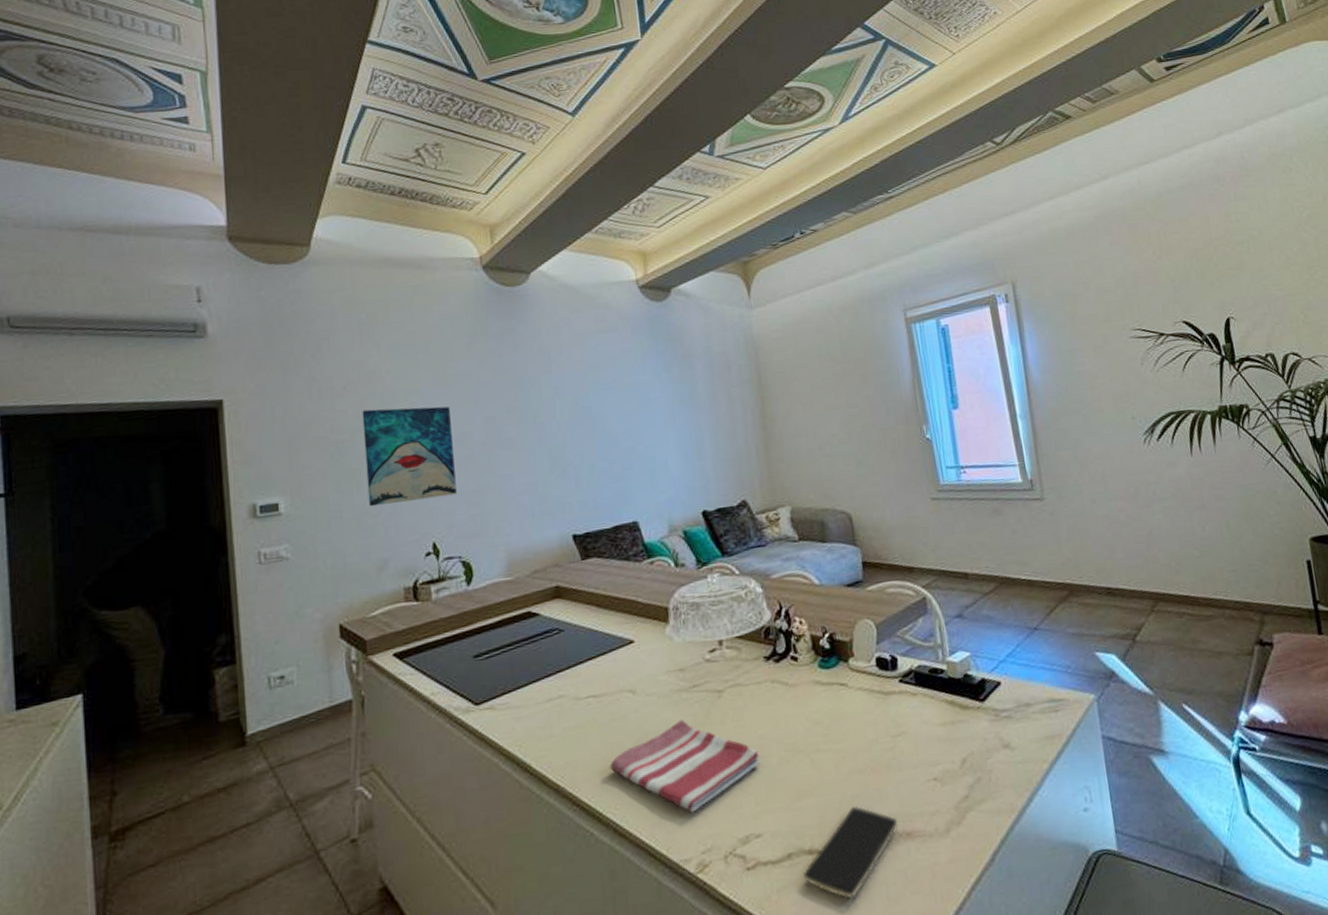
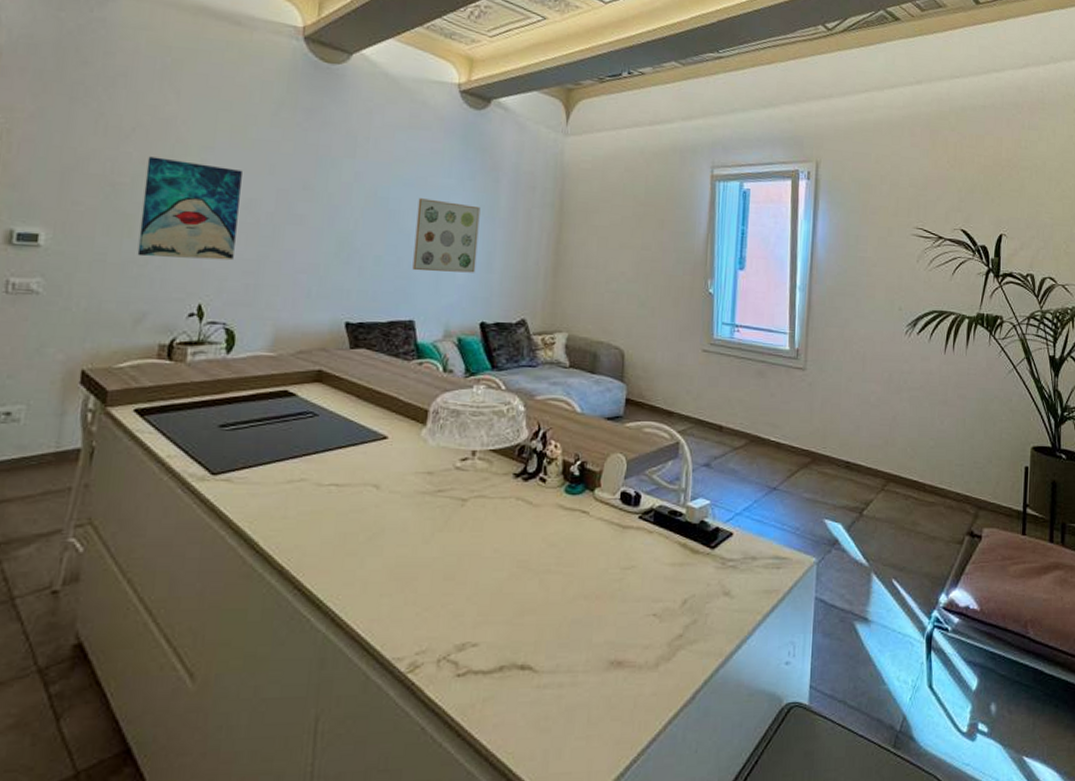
dish towel: present [609,720,760,813] -> none [338,522,491,614]
wall art: none [619,397,688,472] -> present [412,198,481,273]
smartphone: present [803,806,898,899] -> none [511,629,612,717]

